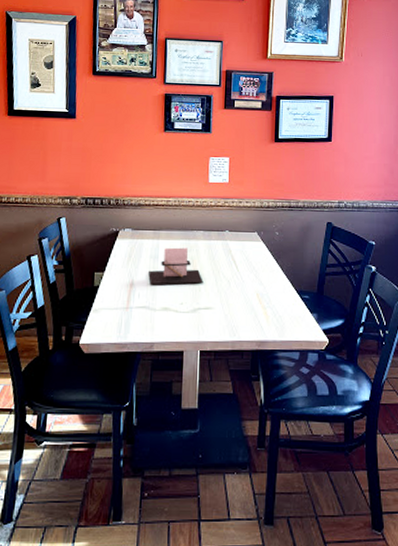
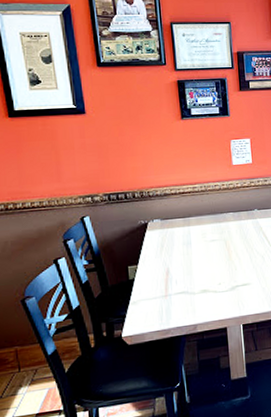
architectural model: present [148,247,203,284] -> none [183,230,238,270]

